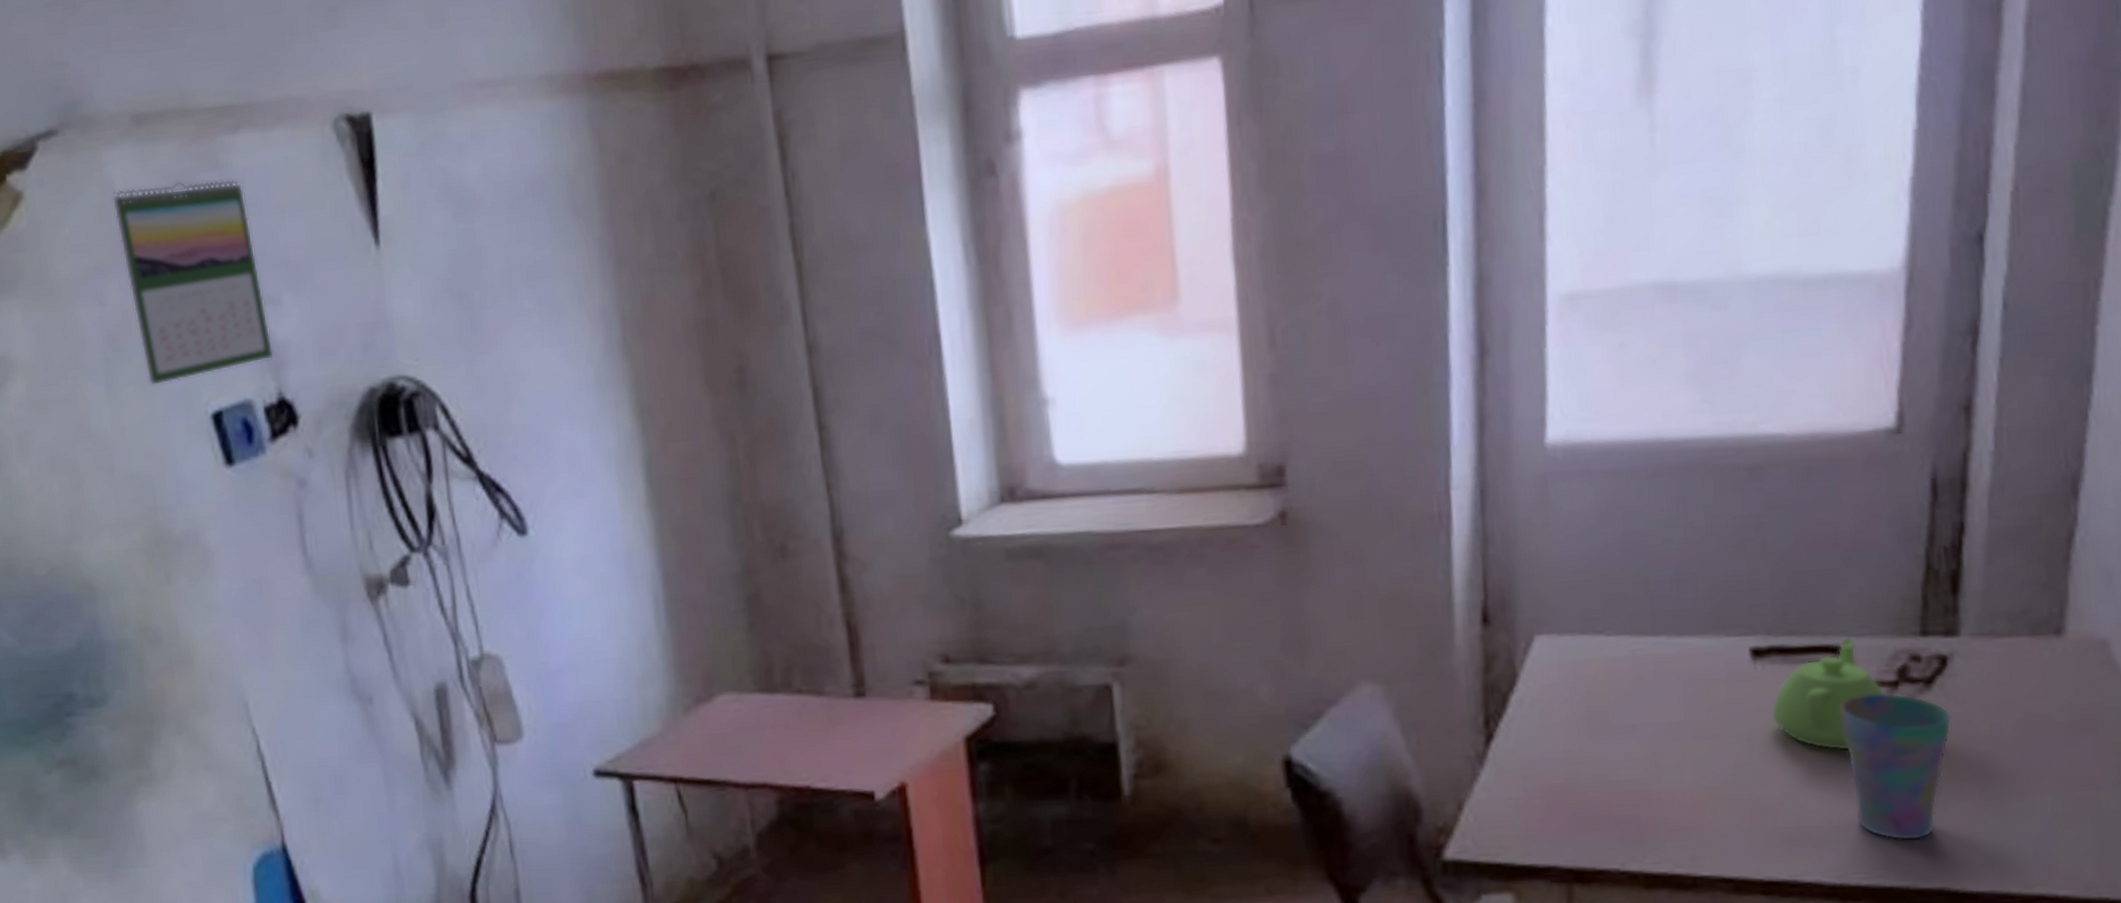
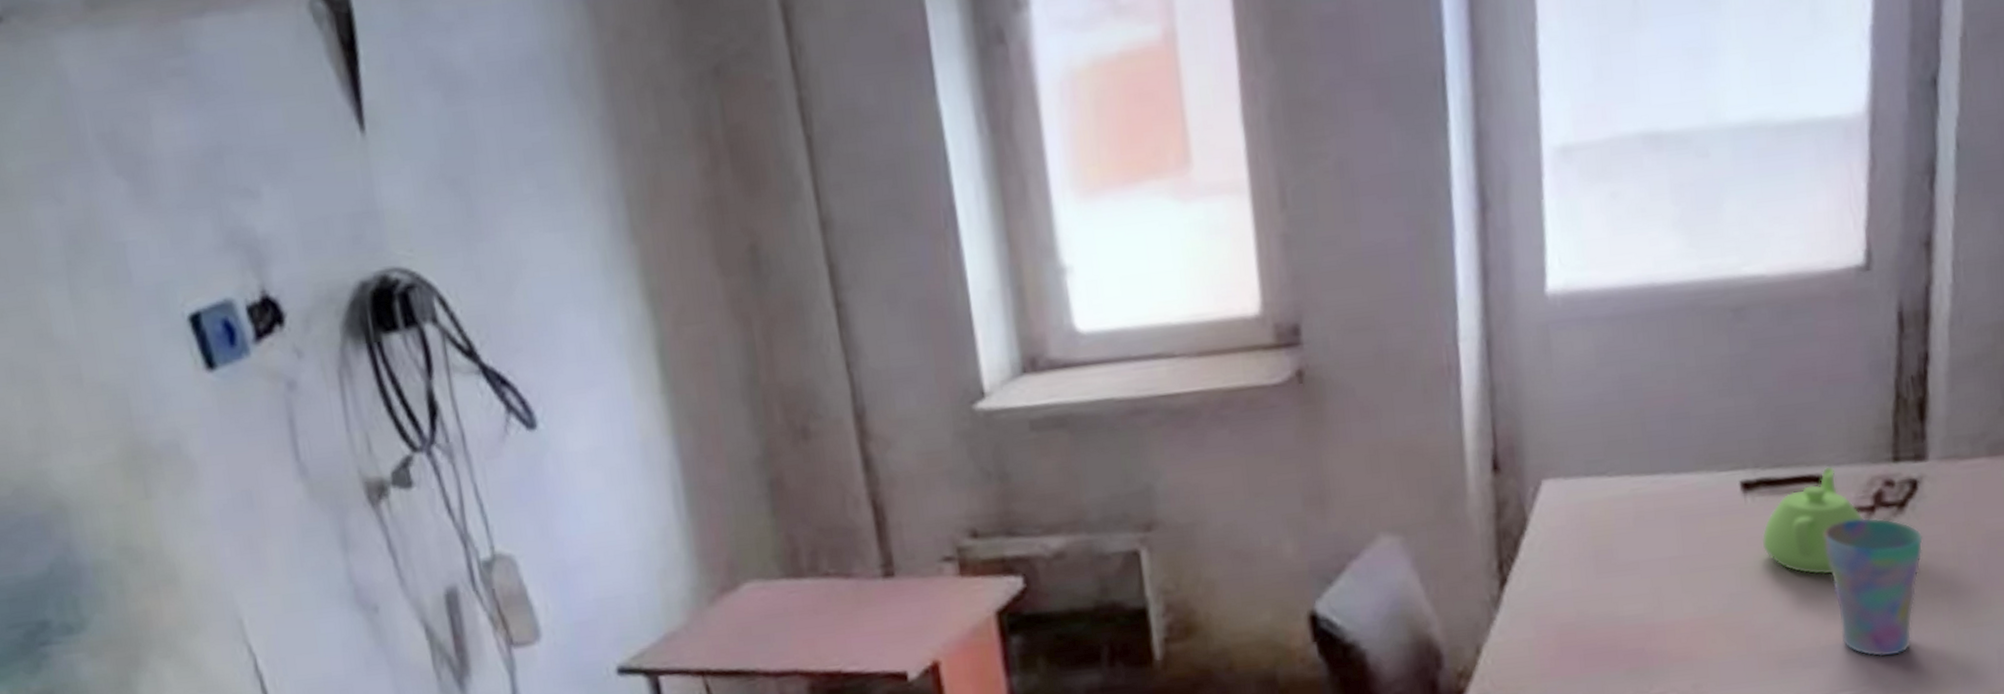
calendar: present [112,178,273,386] -> none [66,65,254,289]

